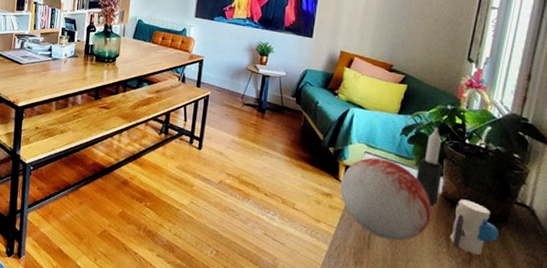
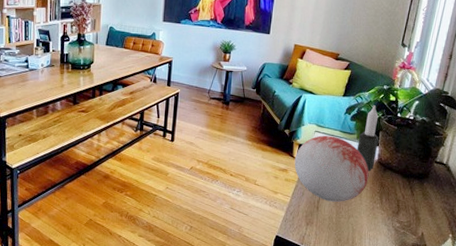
toy: present [450,199,500,255] -> none [383,163,422,206]

